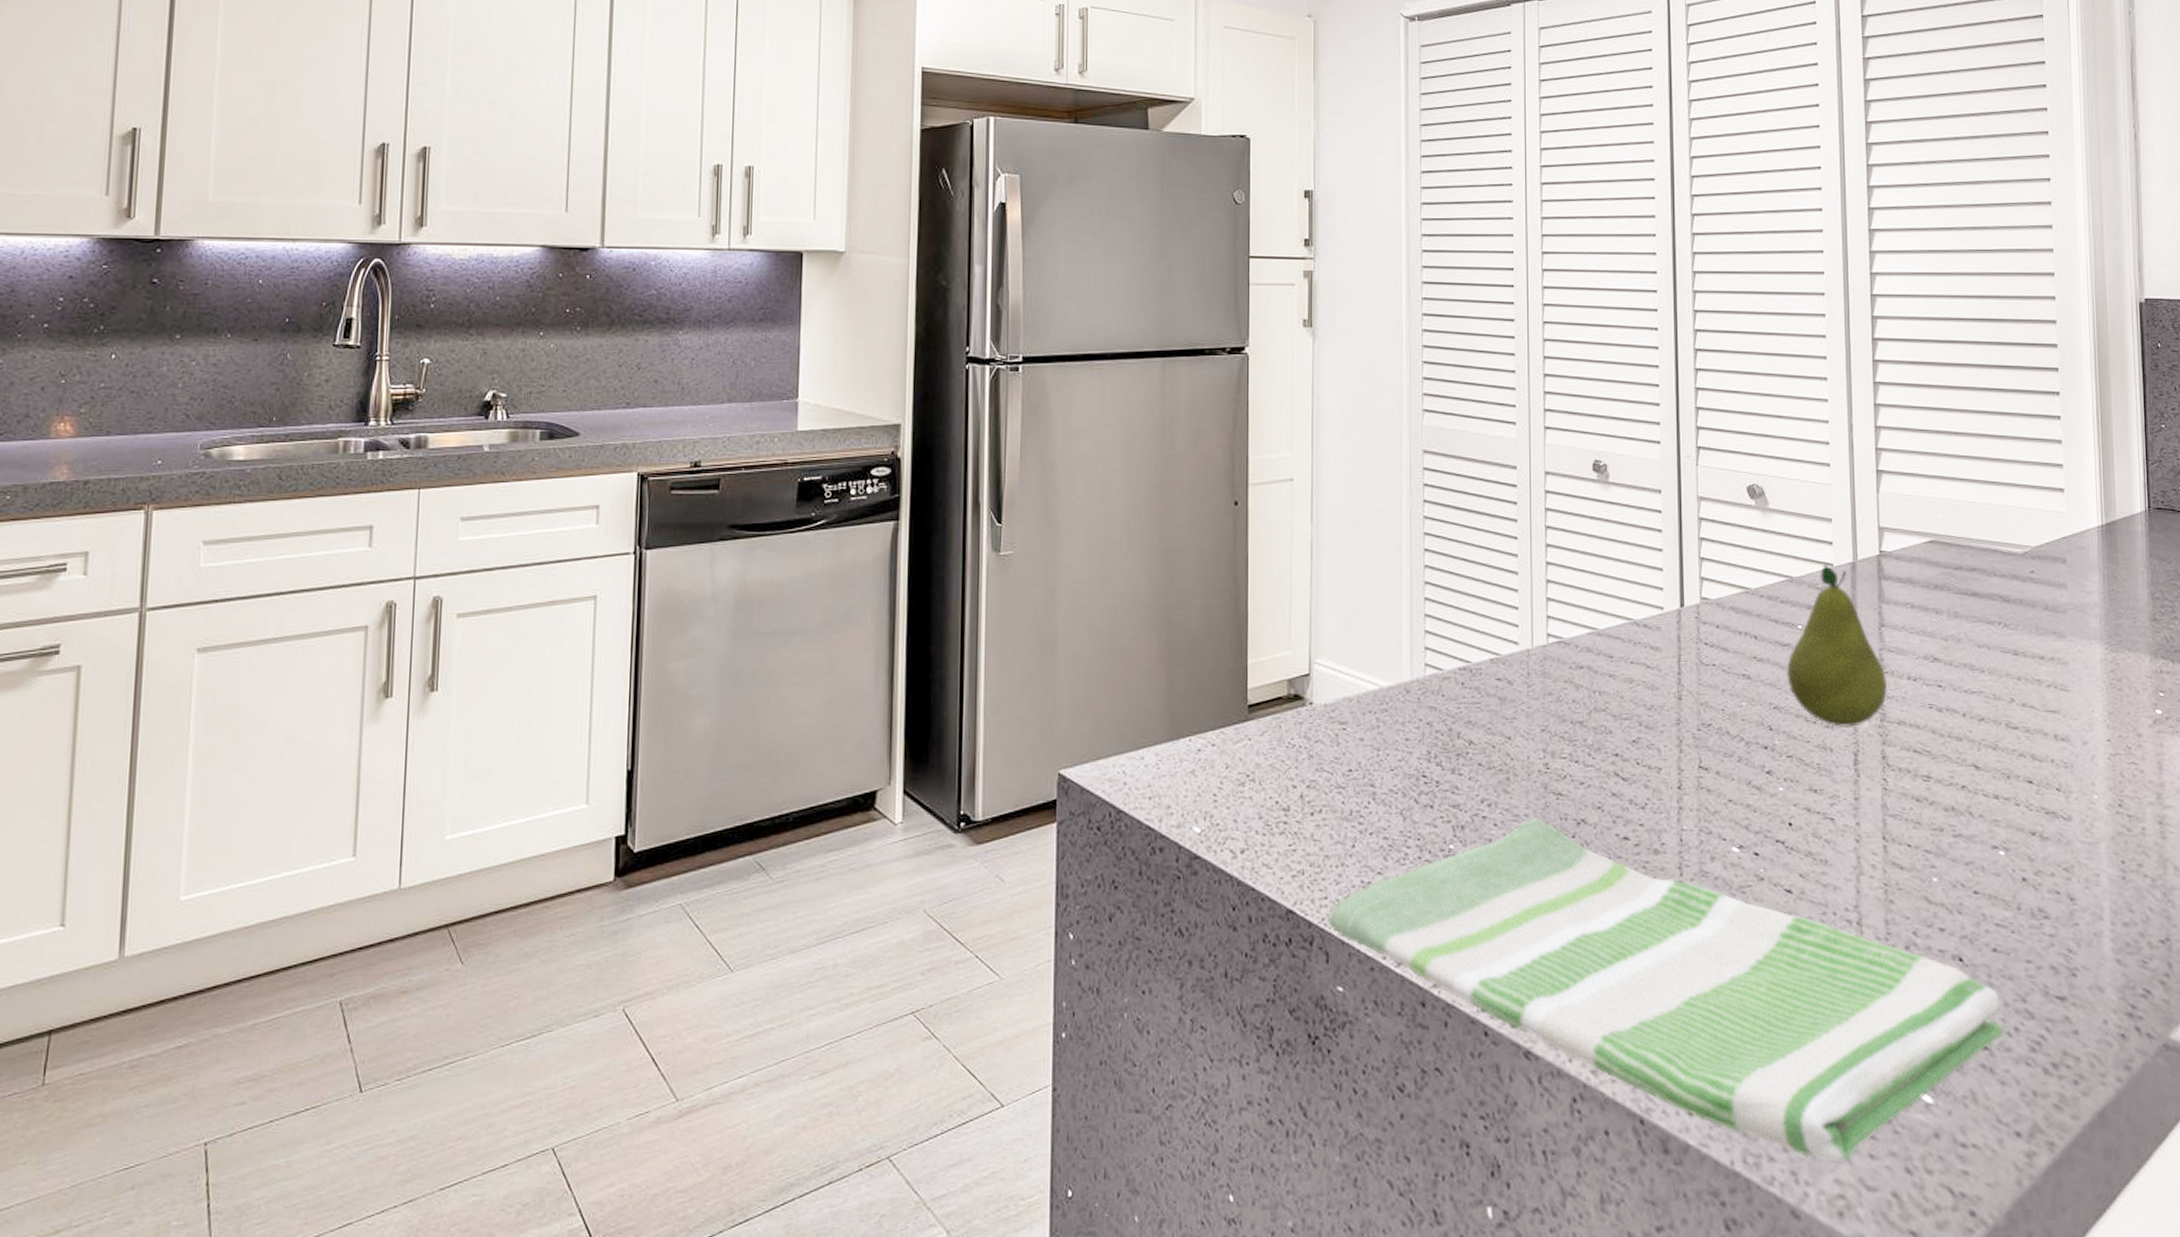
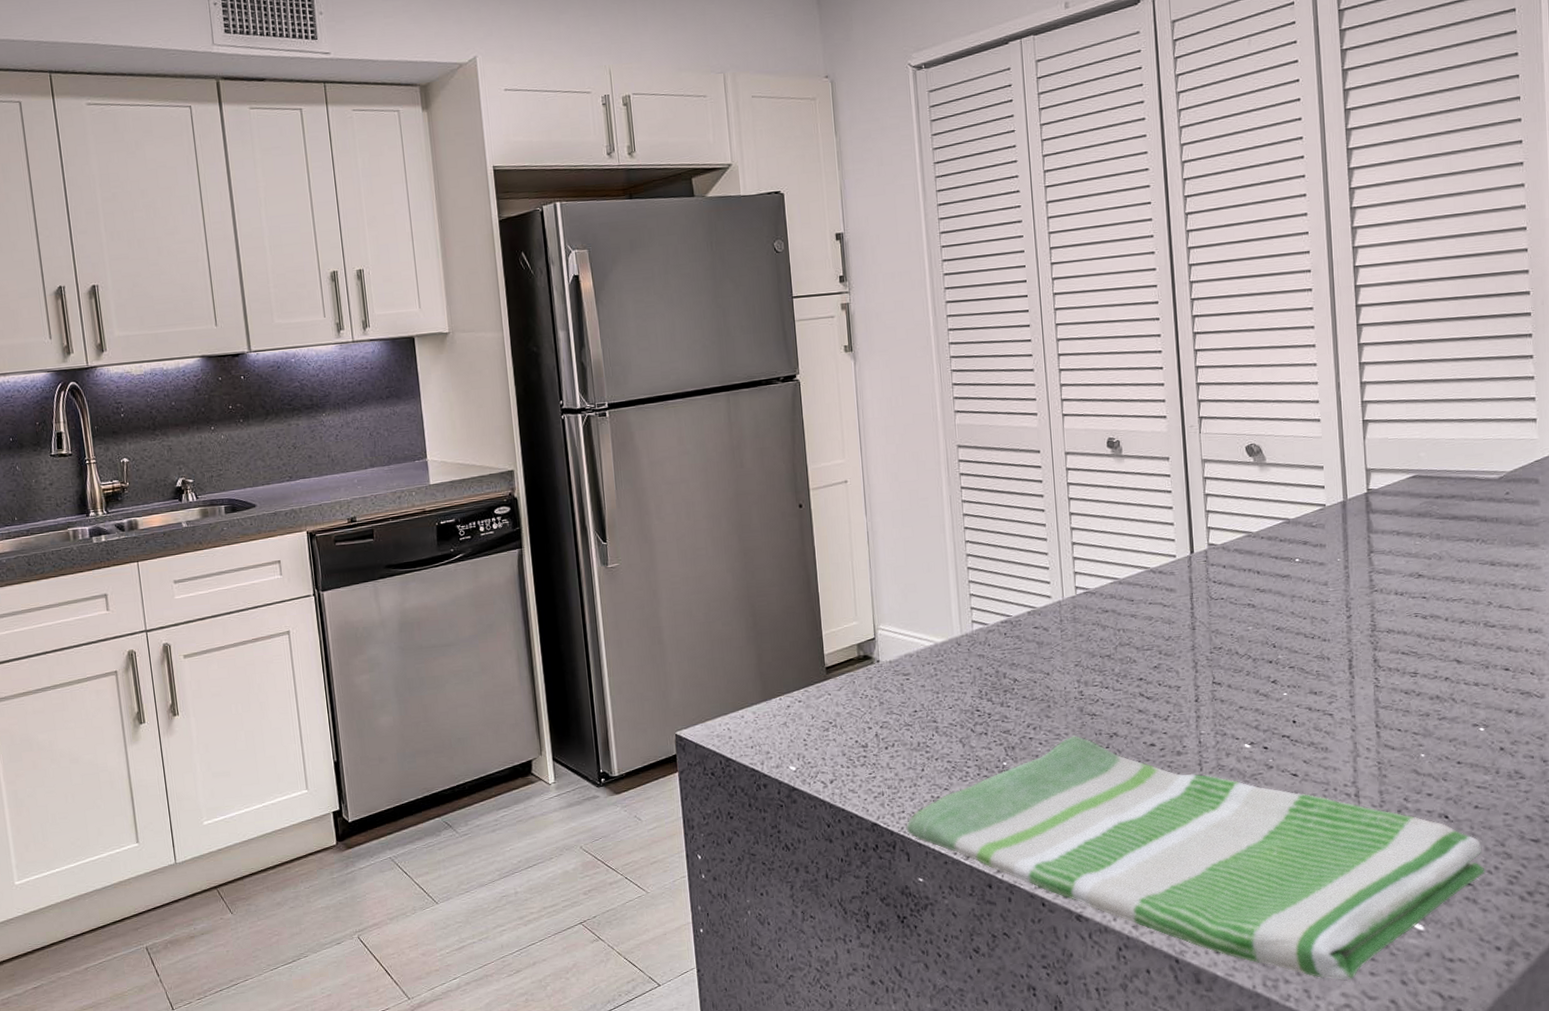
fruit: present [1786,564,1888,727] -> none [1286,505,1378,640]

